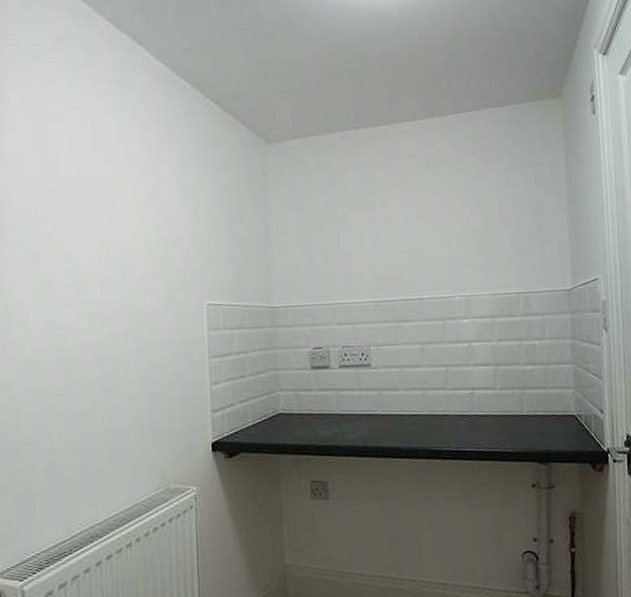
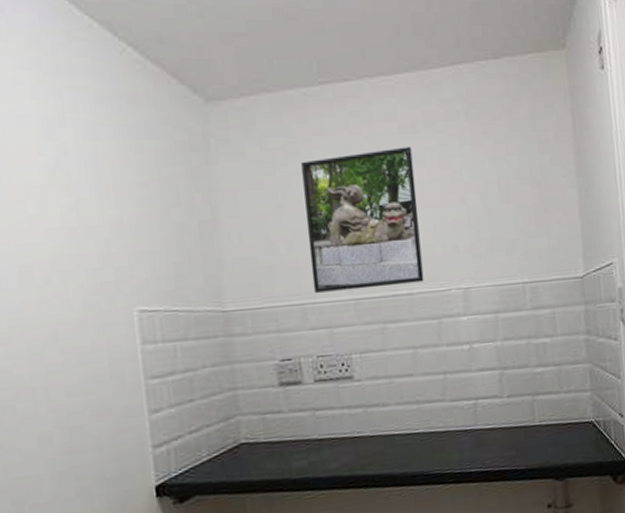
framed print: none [337,179,433,295] -> present [301,147,424,293]

